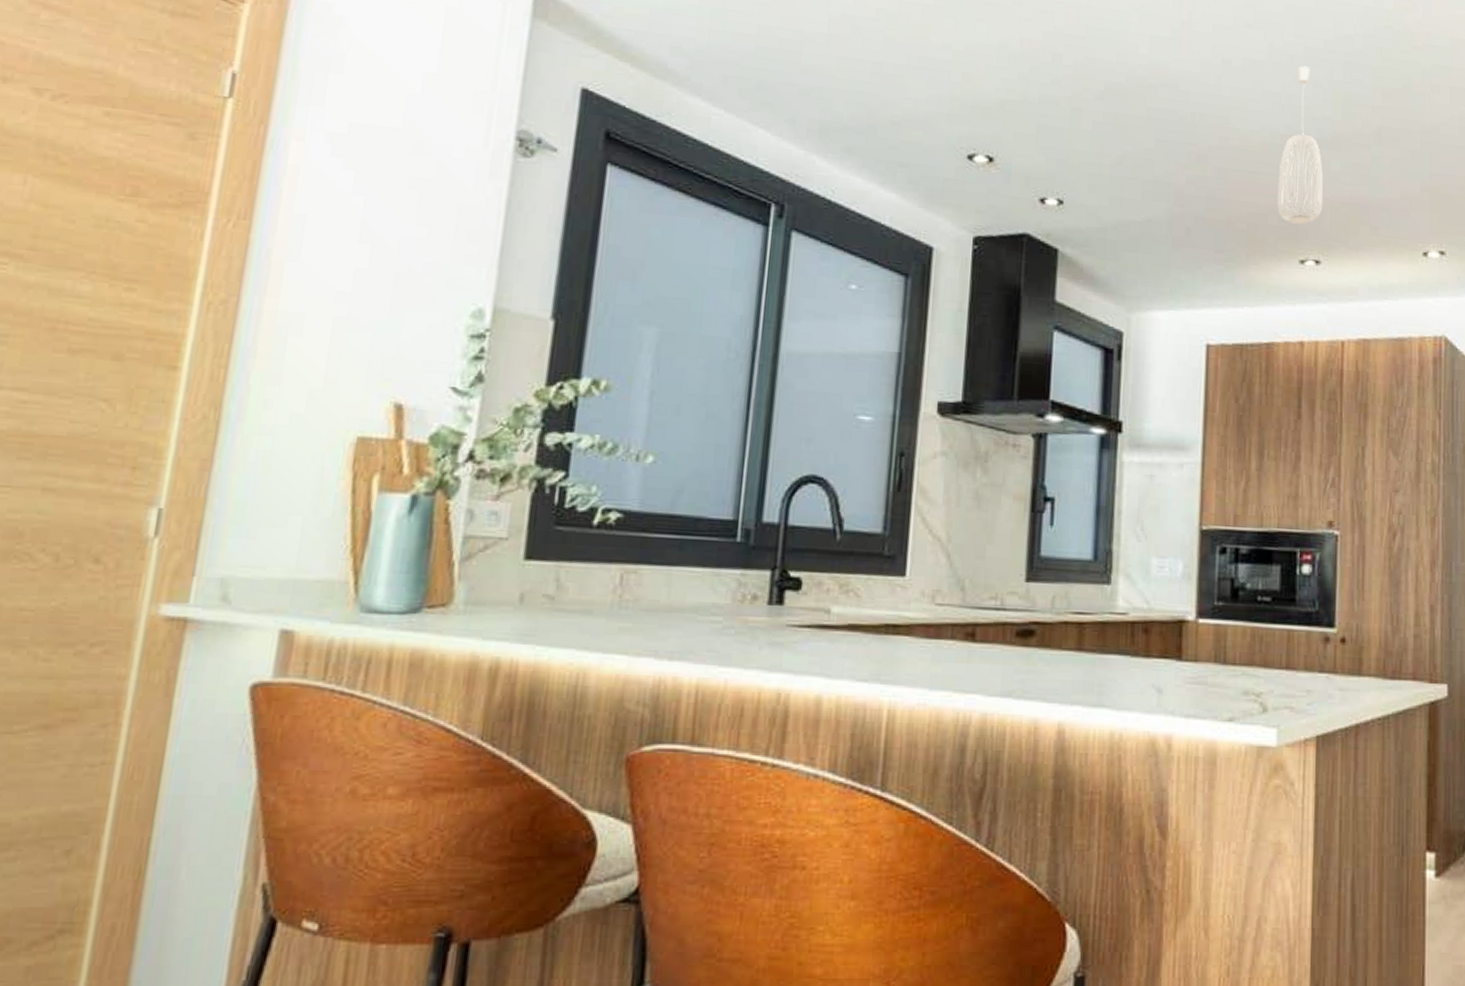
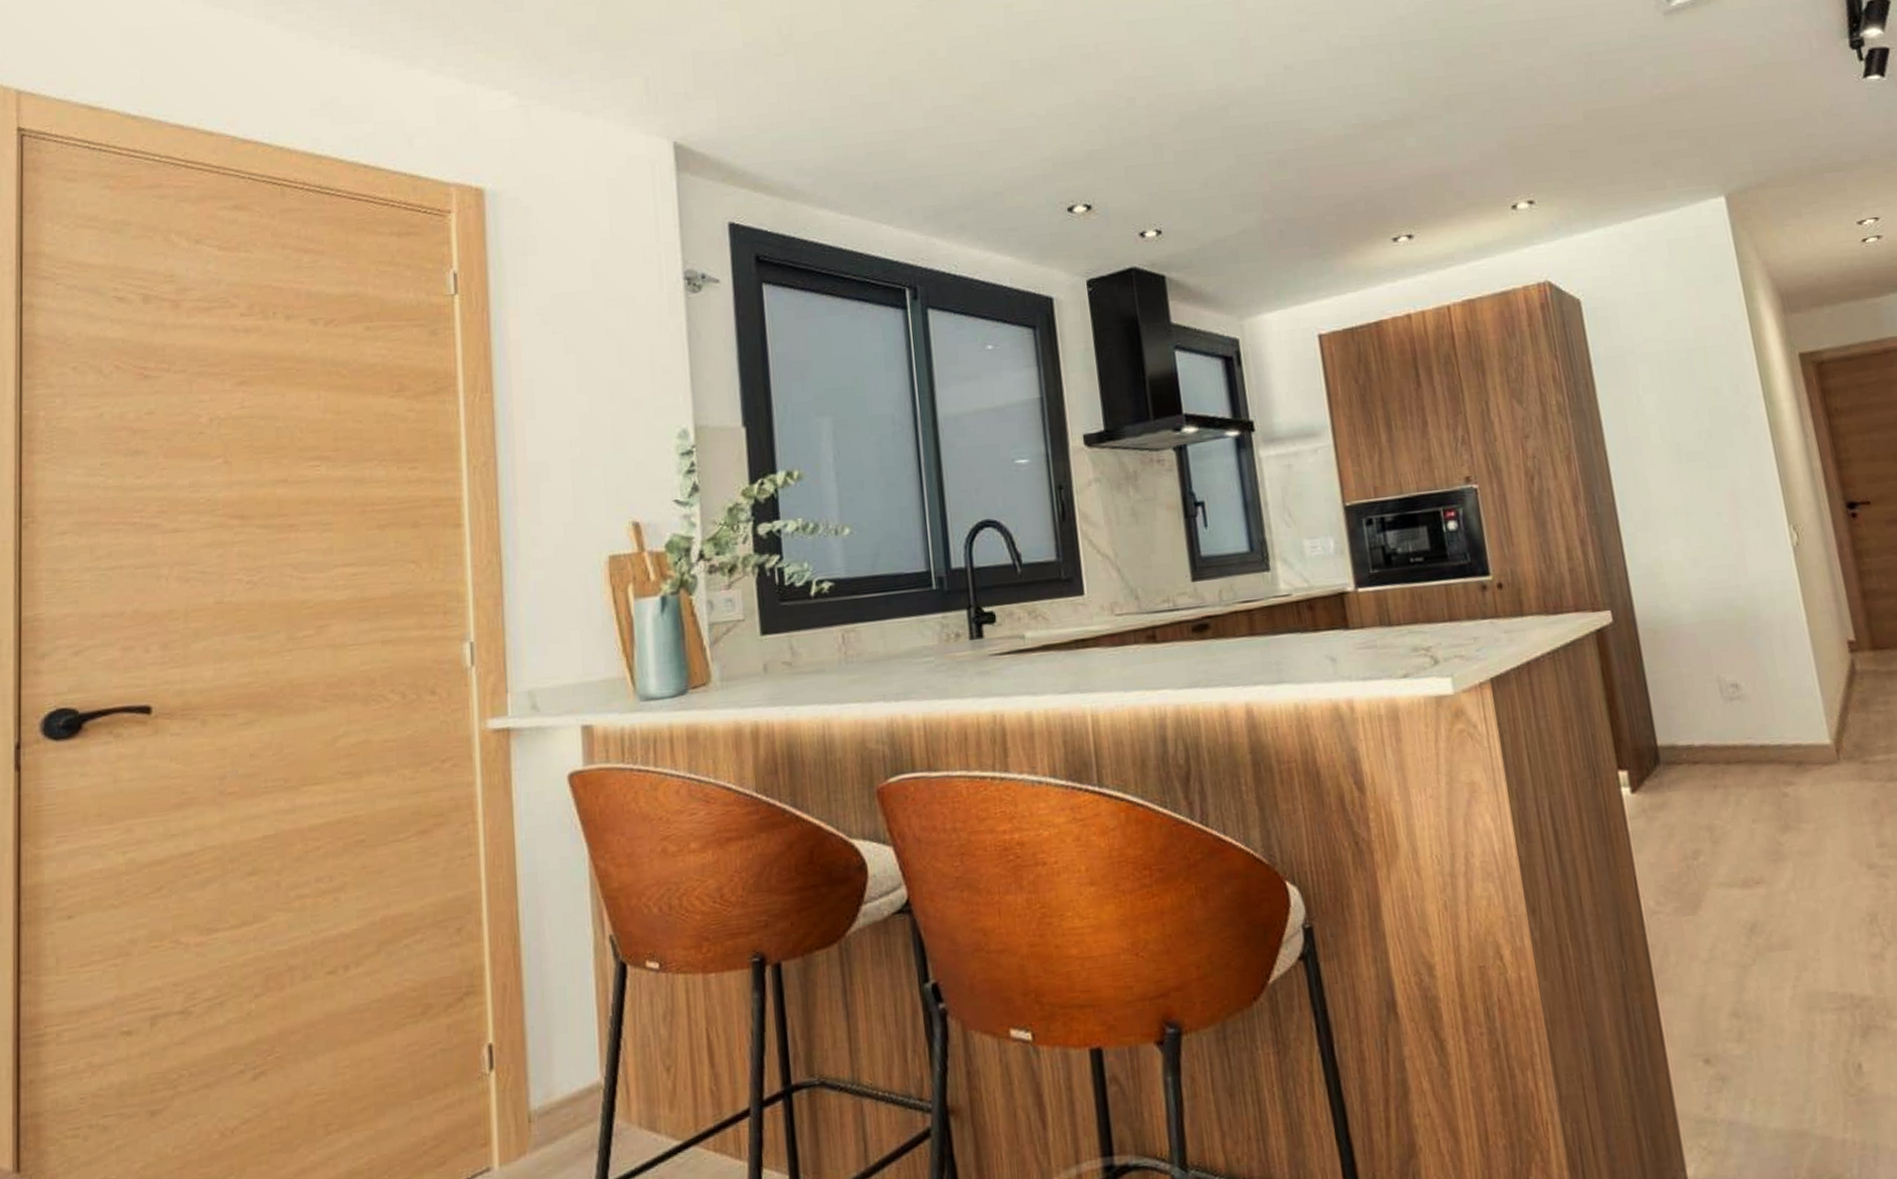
pendant light: present [1277,66,1323,225] -> none [1356,54,1406,206]

